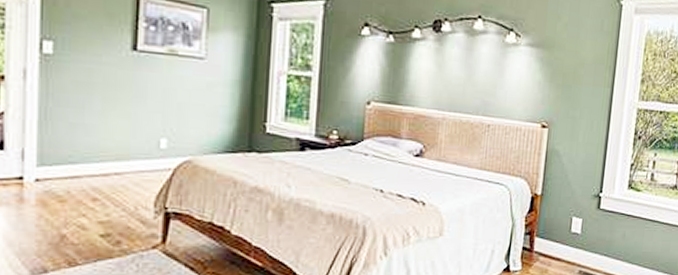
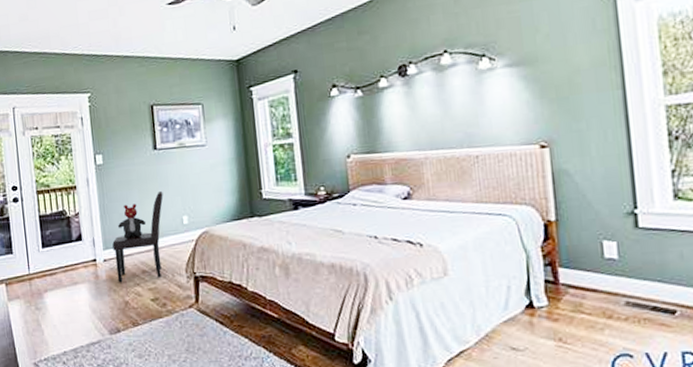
chair: none [52,103,137,211] -> present [112,191,164,283]
teddy bear: none [65,112,108,157] -> present [118,203,147,240]

